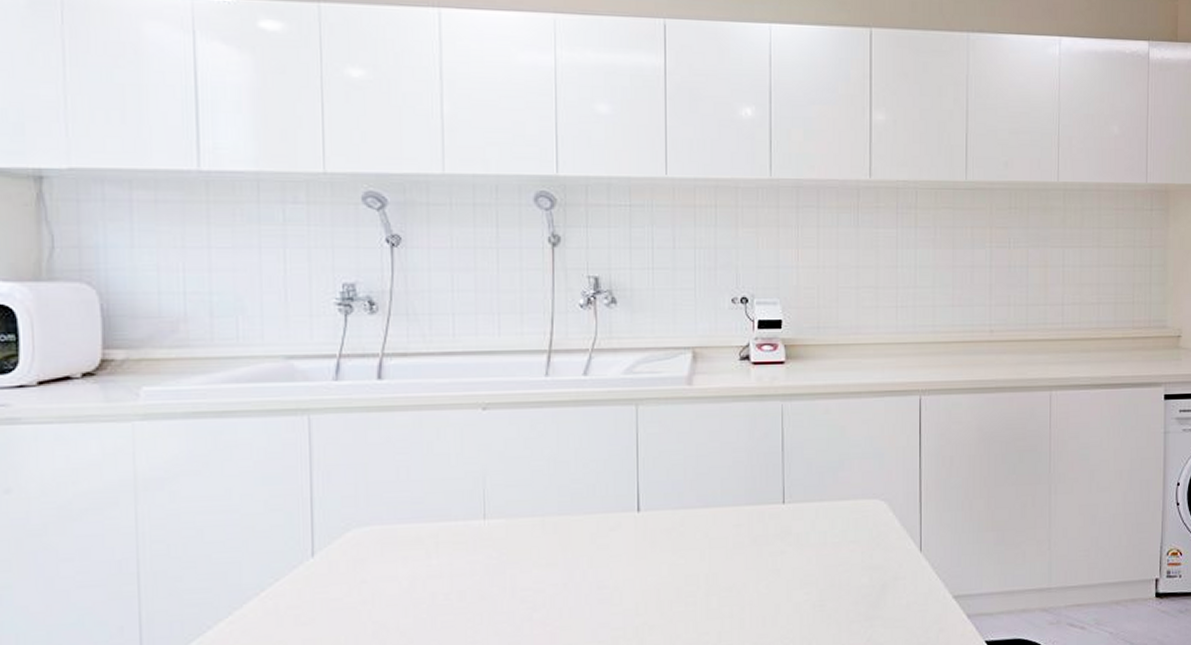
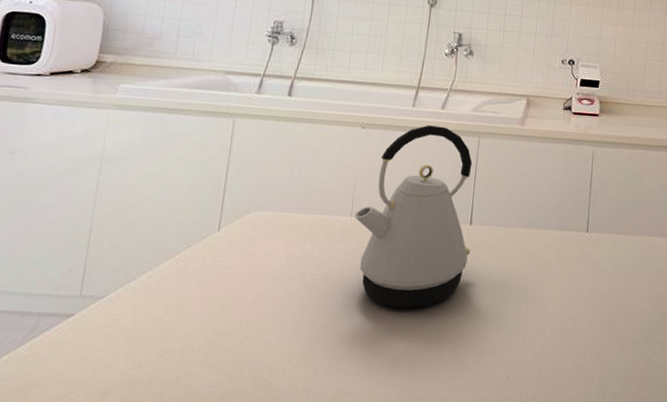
kettle: none [489,396,642,620] -> present [354,125,473,309]

